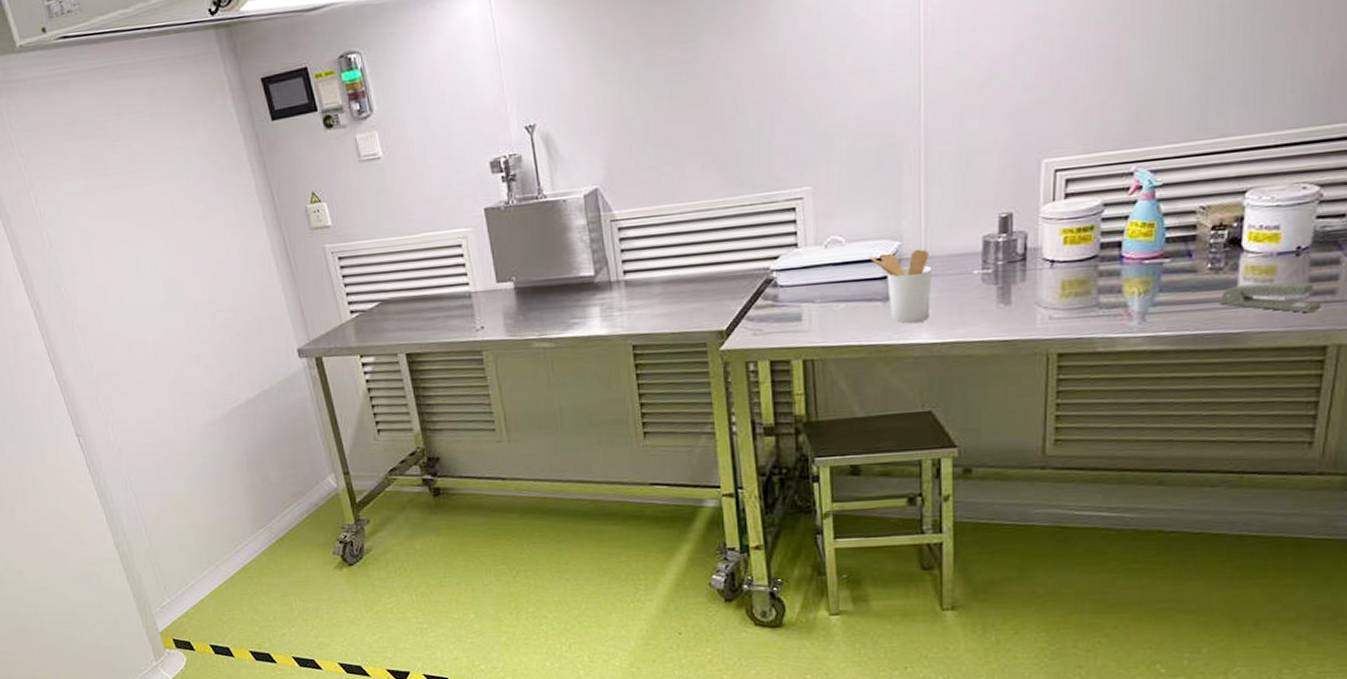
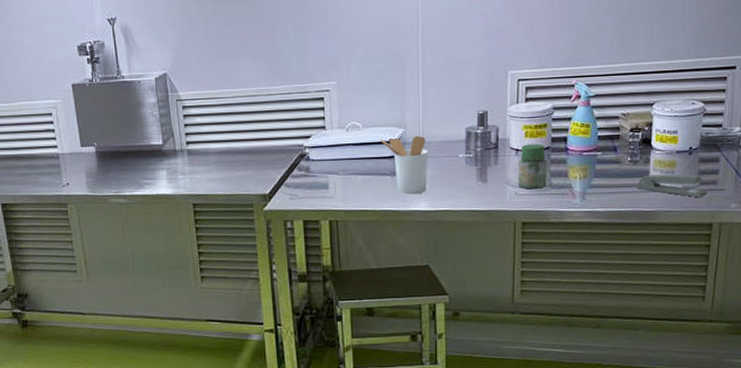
jar: none [1052,251,1093,311] -> present [518,143,547,189]

